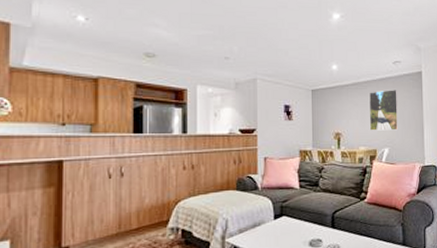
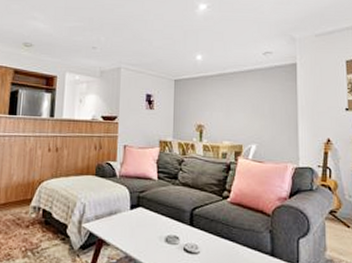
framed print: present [369,90,398,131] -> none [235,82,268,126]

